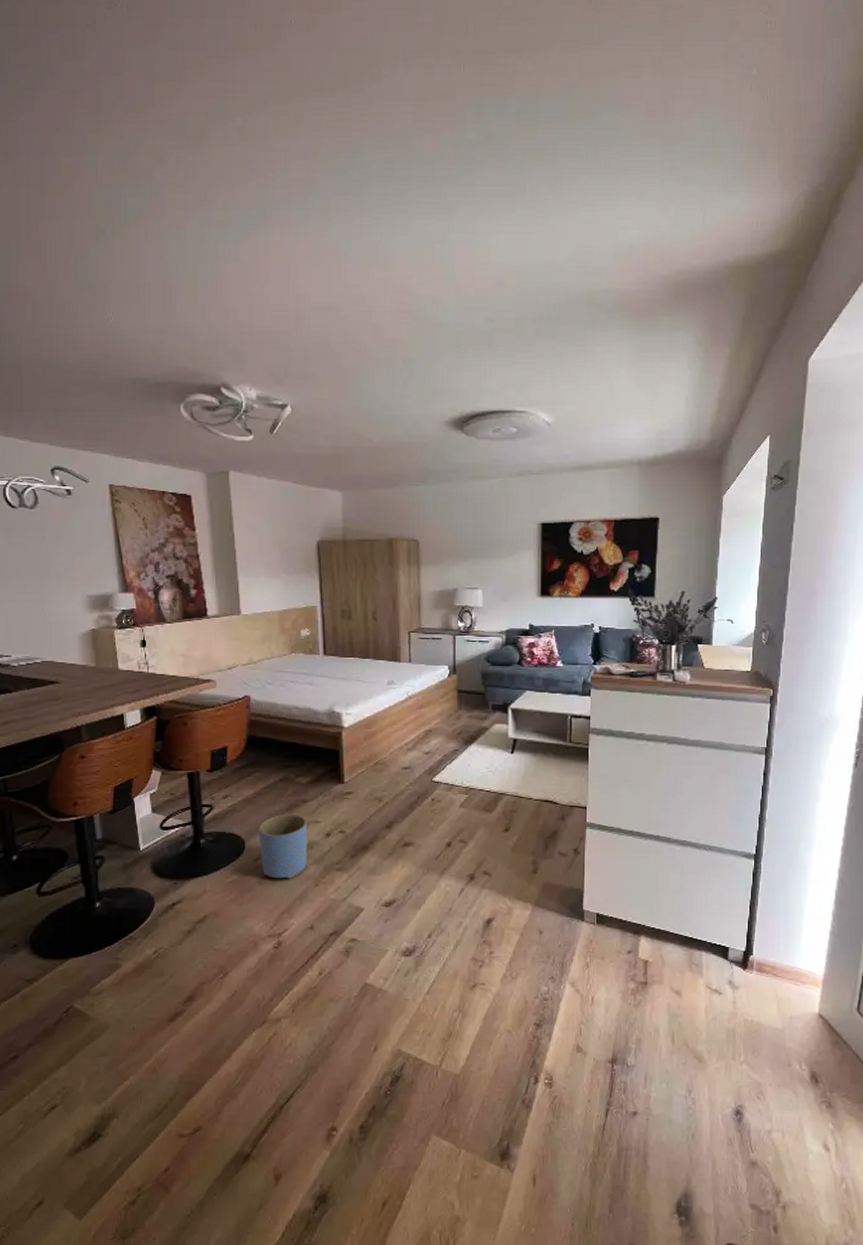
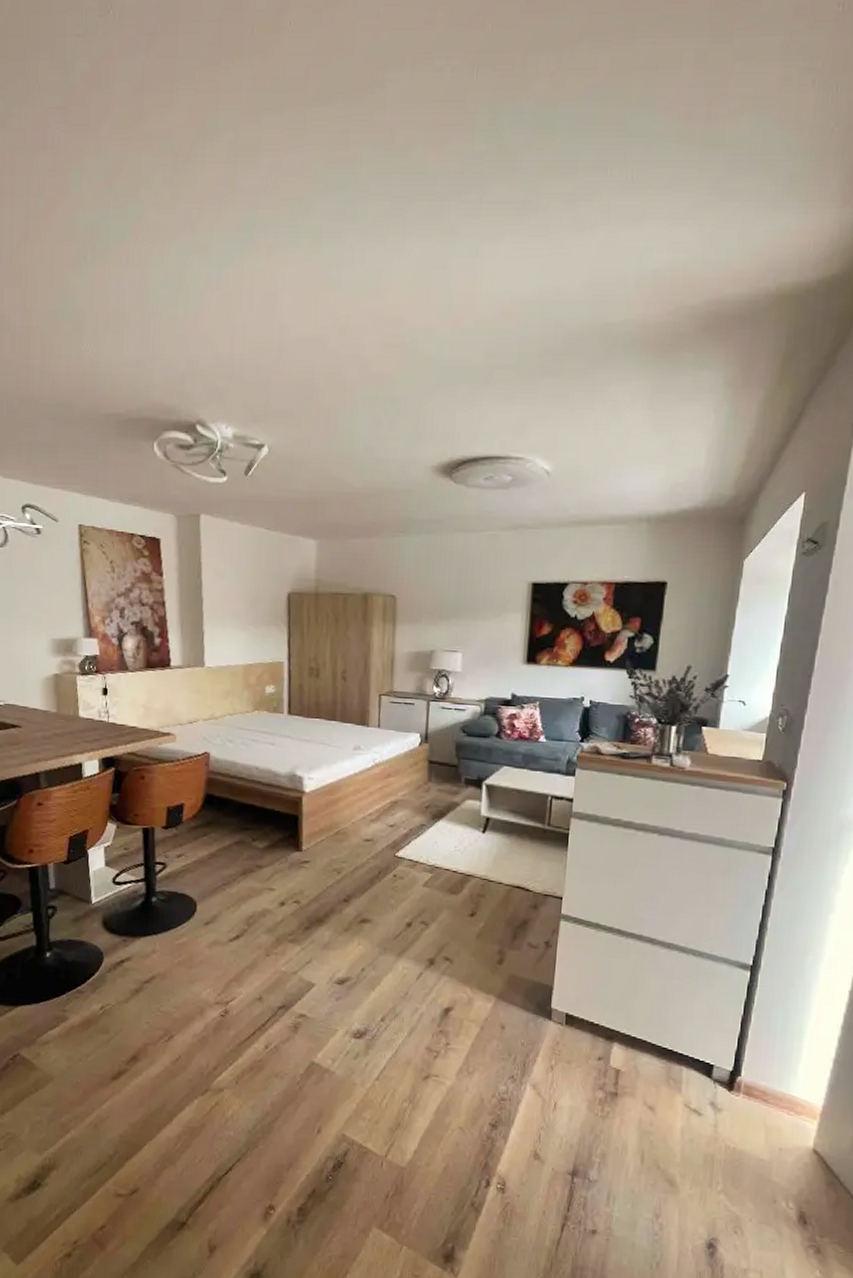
planter: present [258,813,307,879] -> none [210,878,261,947]

